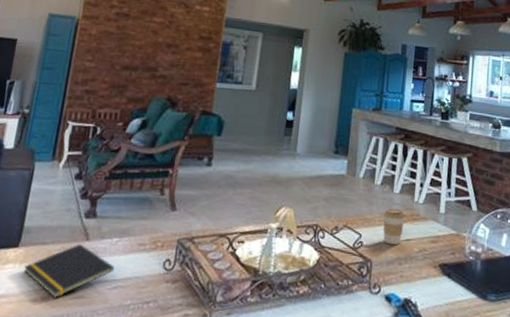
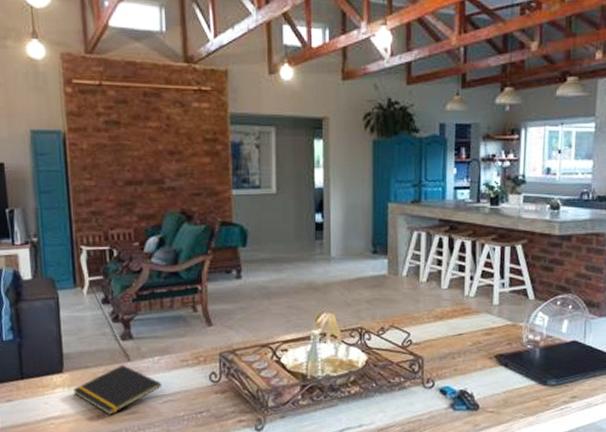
coffee cup: present [383,208,405,245] -> none [431,304,456,341]

